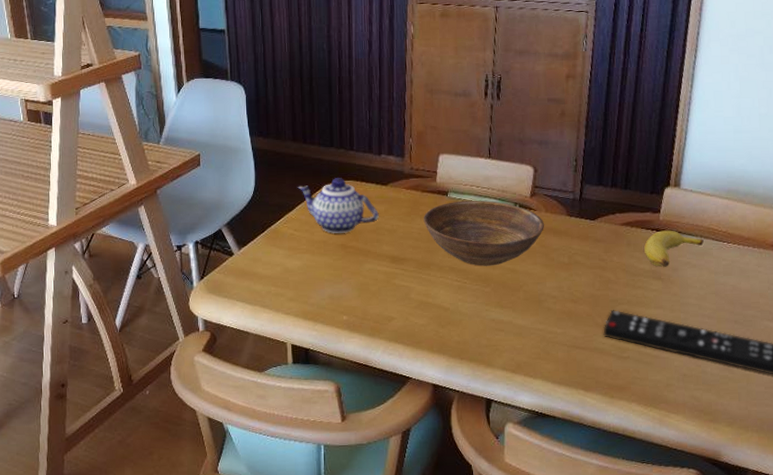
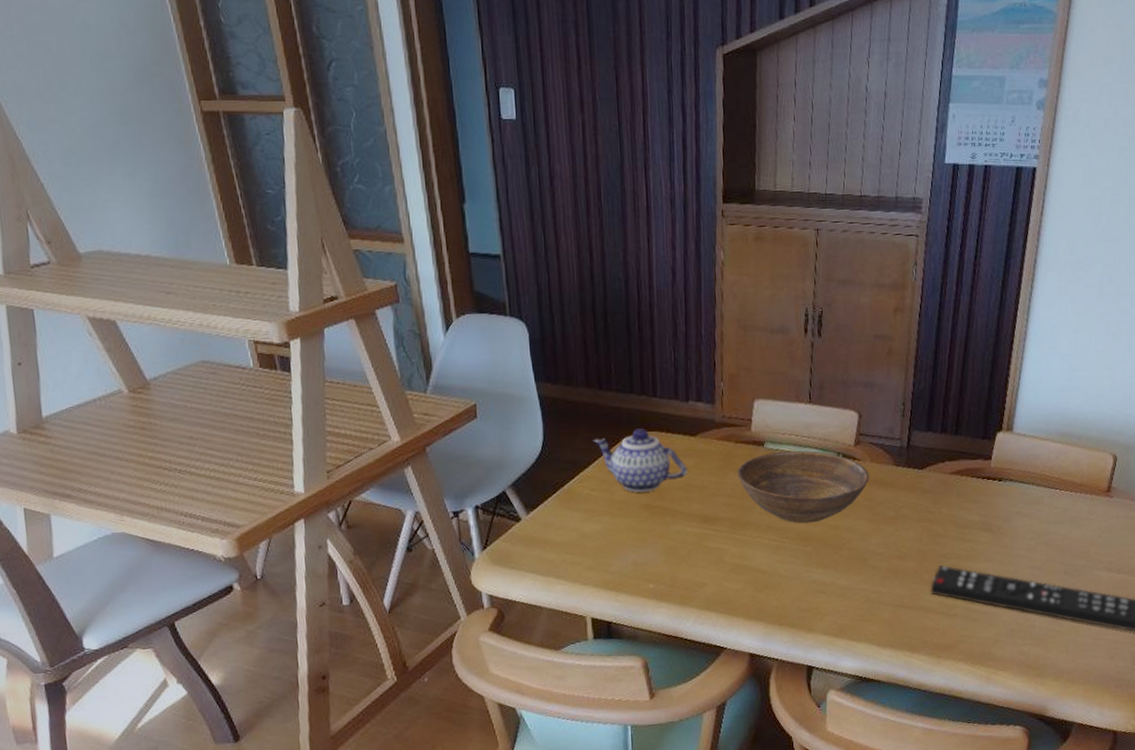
banana: present [644,230,704,267] -> none [974,478,1036,518]

